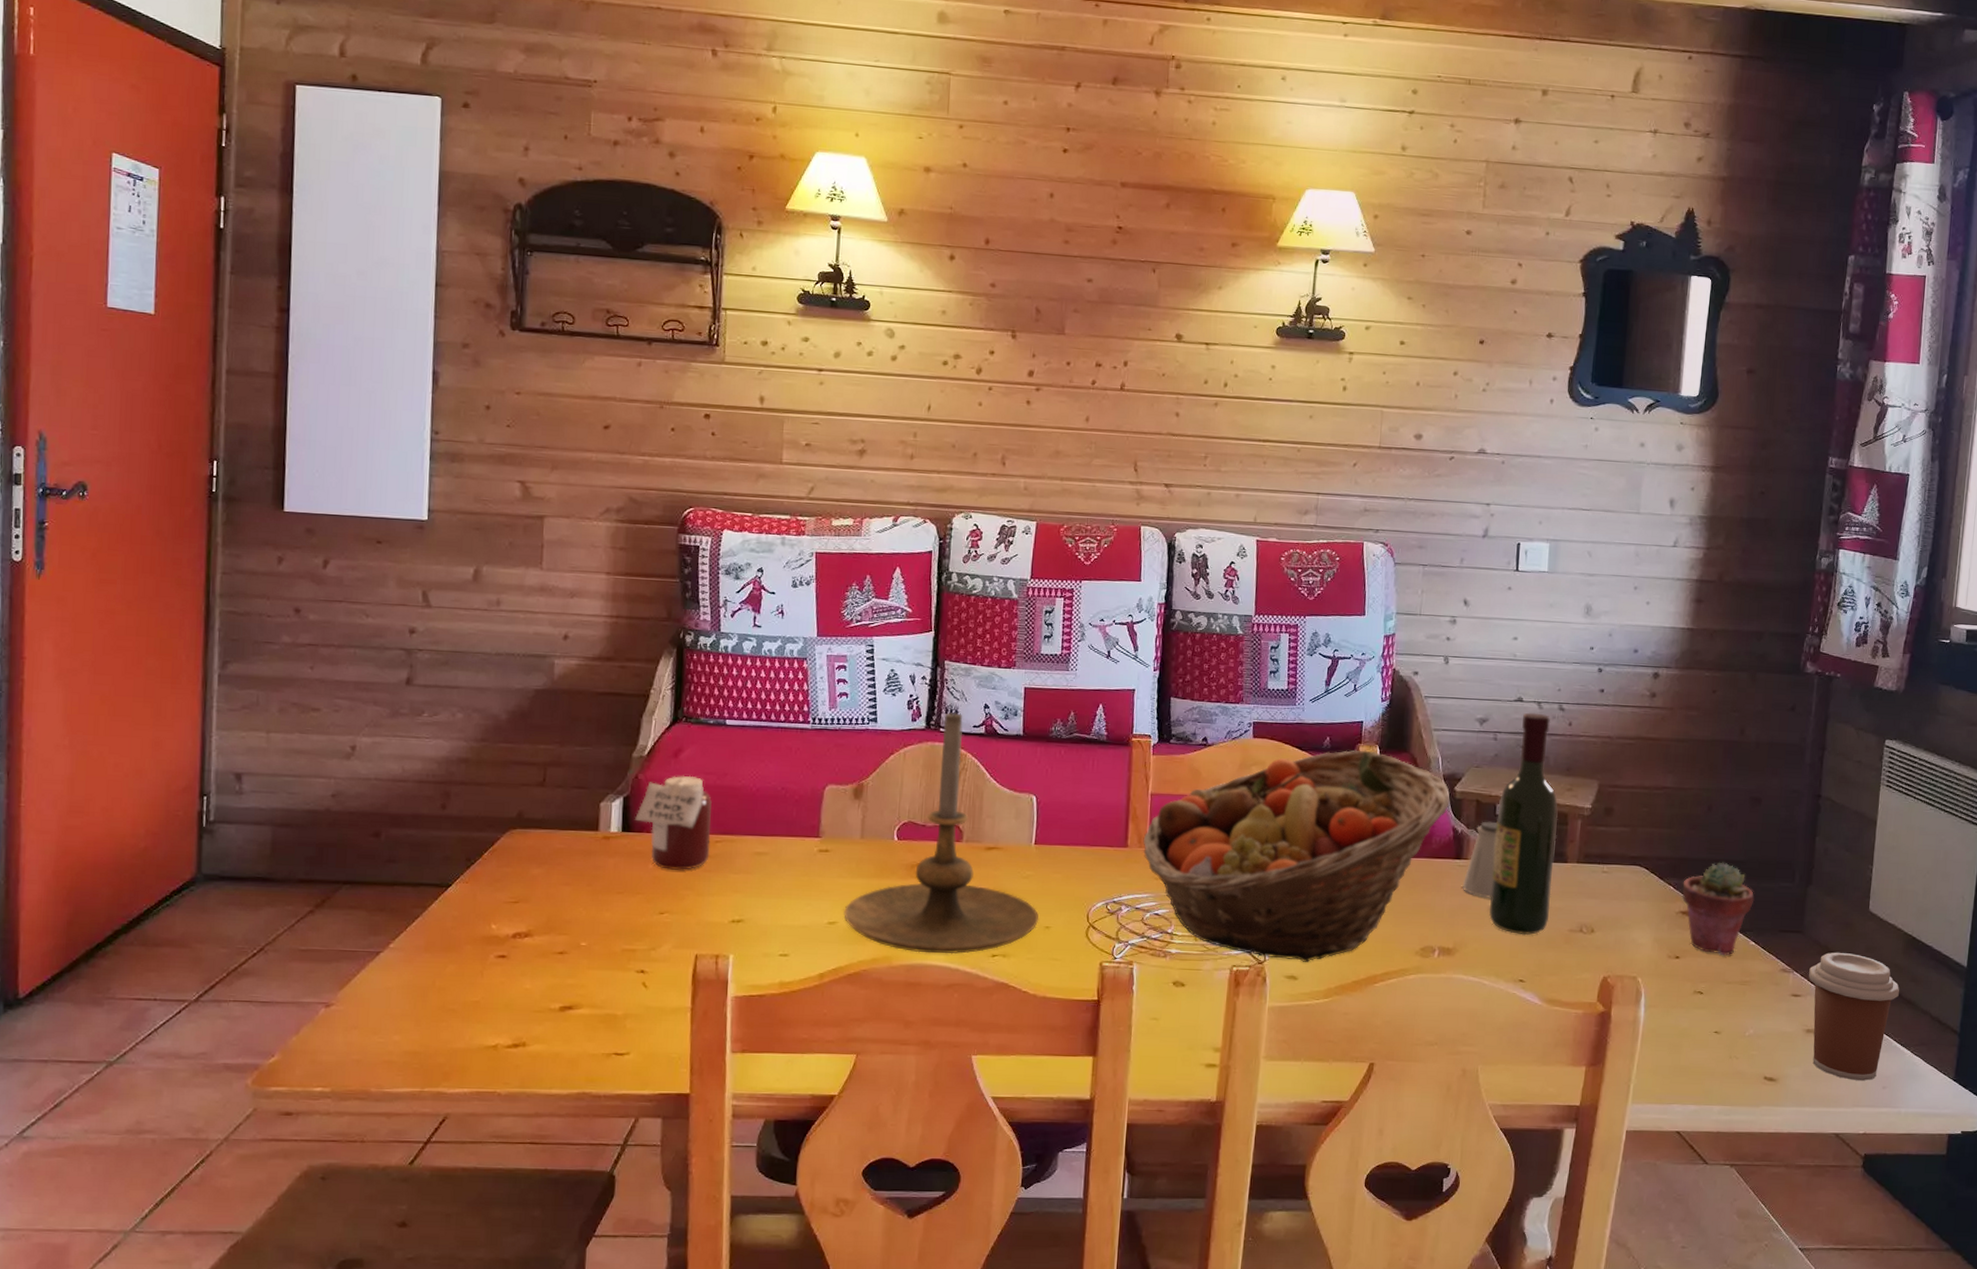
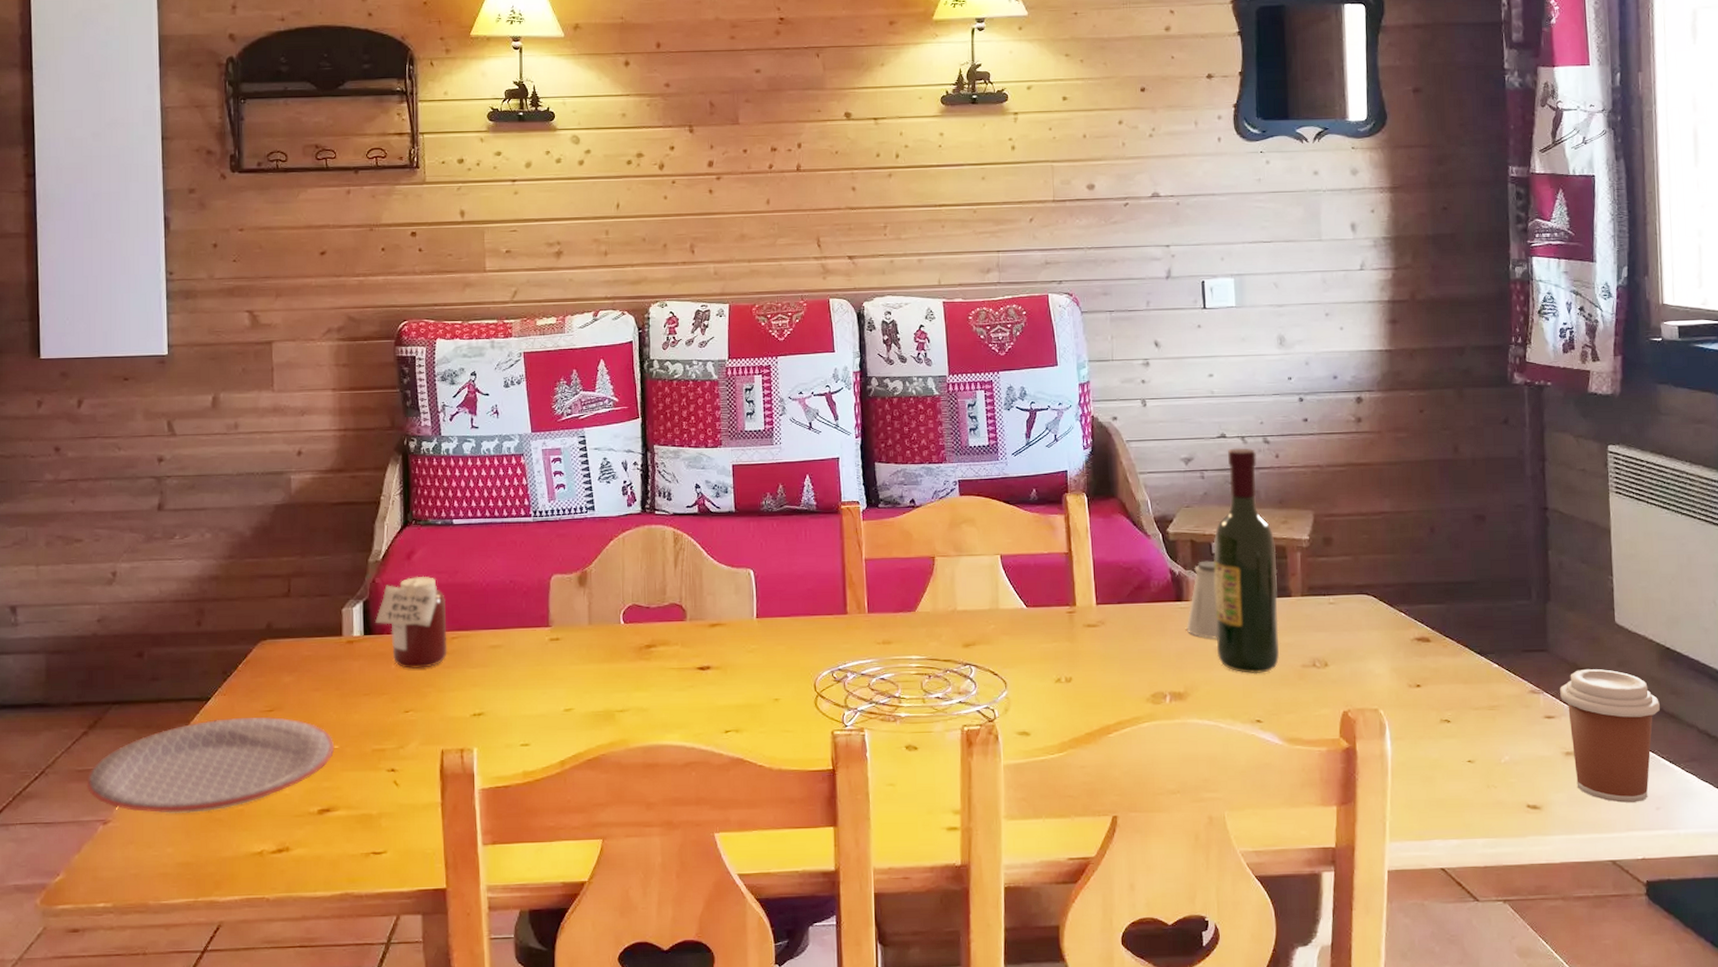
plate: none [309,907,582,1002] -> present [86,716,335,814]
candle holder: present [844,712,1039,954] -> none [579,494,768,734]
fruit basket: present [1143,749,1450,962] -> none [862,499,1164,717]
potted succulent: present [1682,862,1755,956] -> none [1414,584,1492,681]

